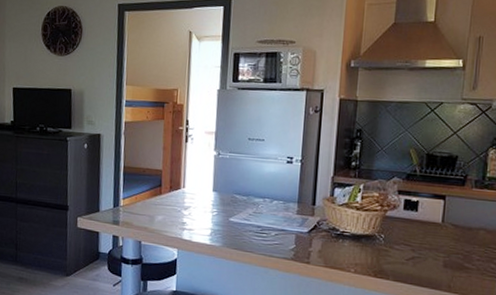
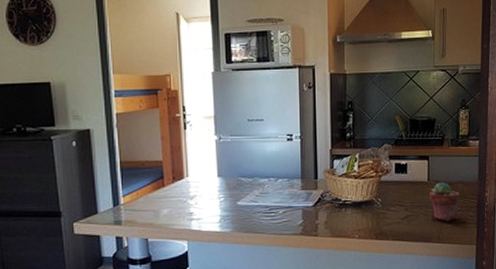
potted succulent: none [443,226,480,270] -> present [430,182,459,221]

